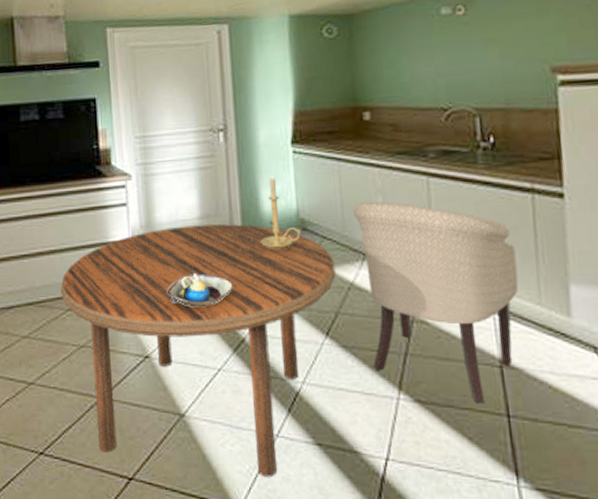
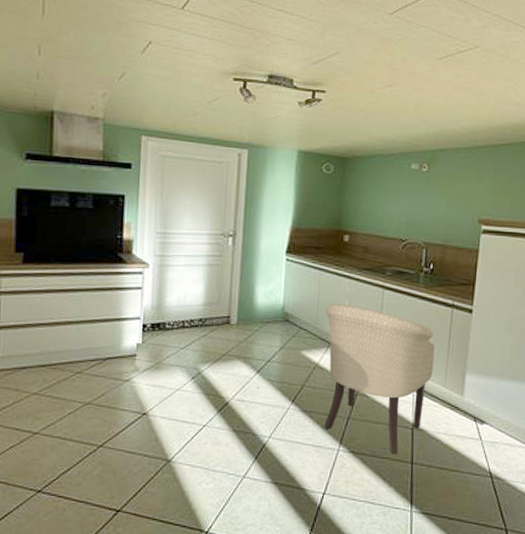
dining table: present [60,224,336,478] -> none [72,310,307,508]
decorative bowl: present [168,274,233,306] -> none [169,349,224,376]
candle holder: present [260,175,302,250] -> none [251,276,285,335]

